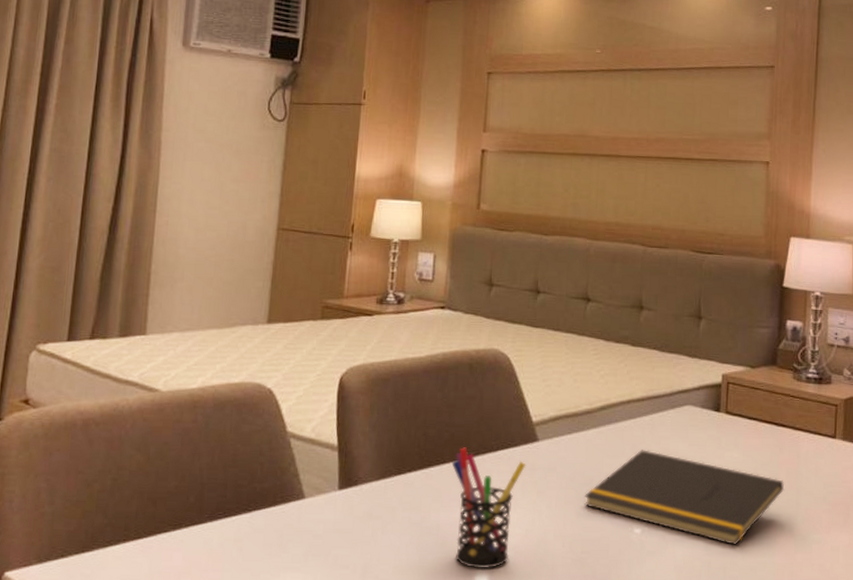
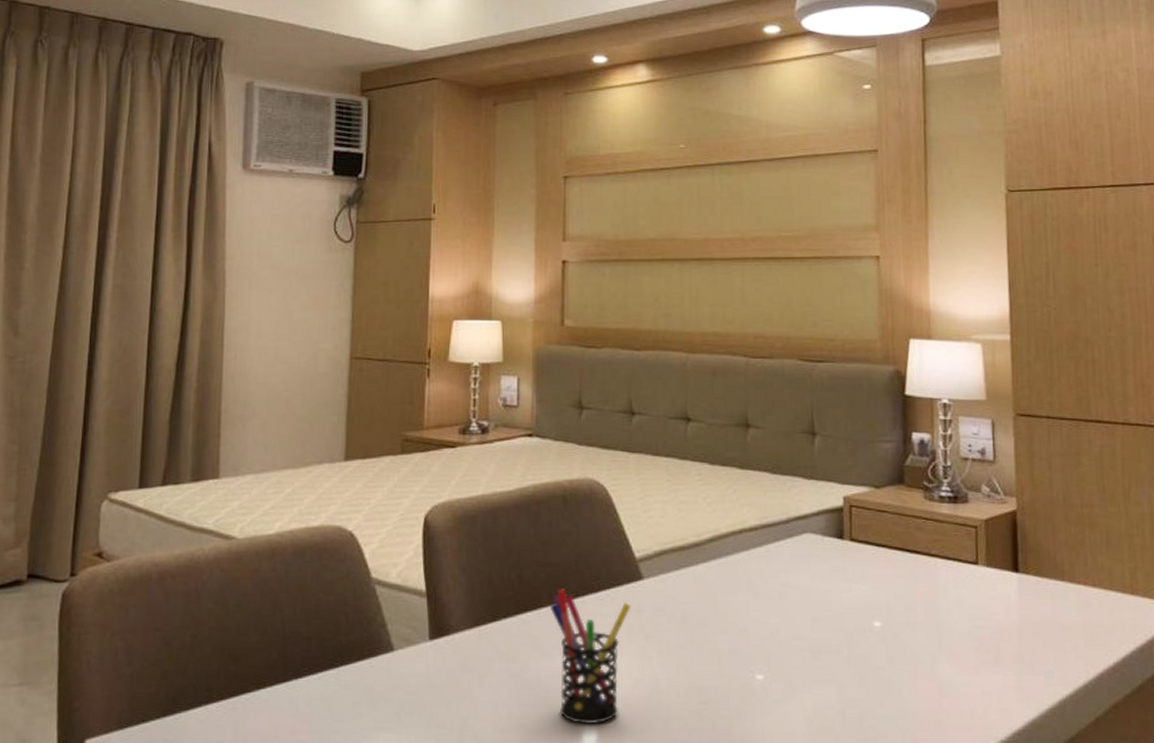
notepad: present [584,450,785,546] -> none [697,585,924,692]

